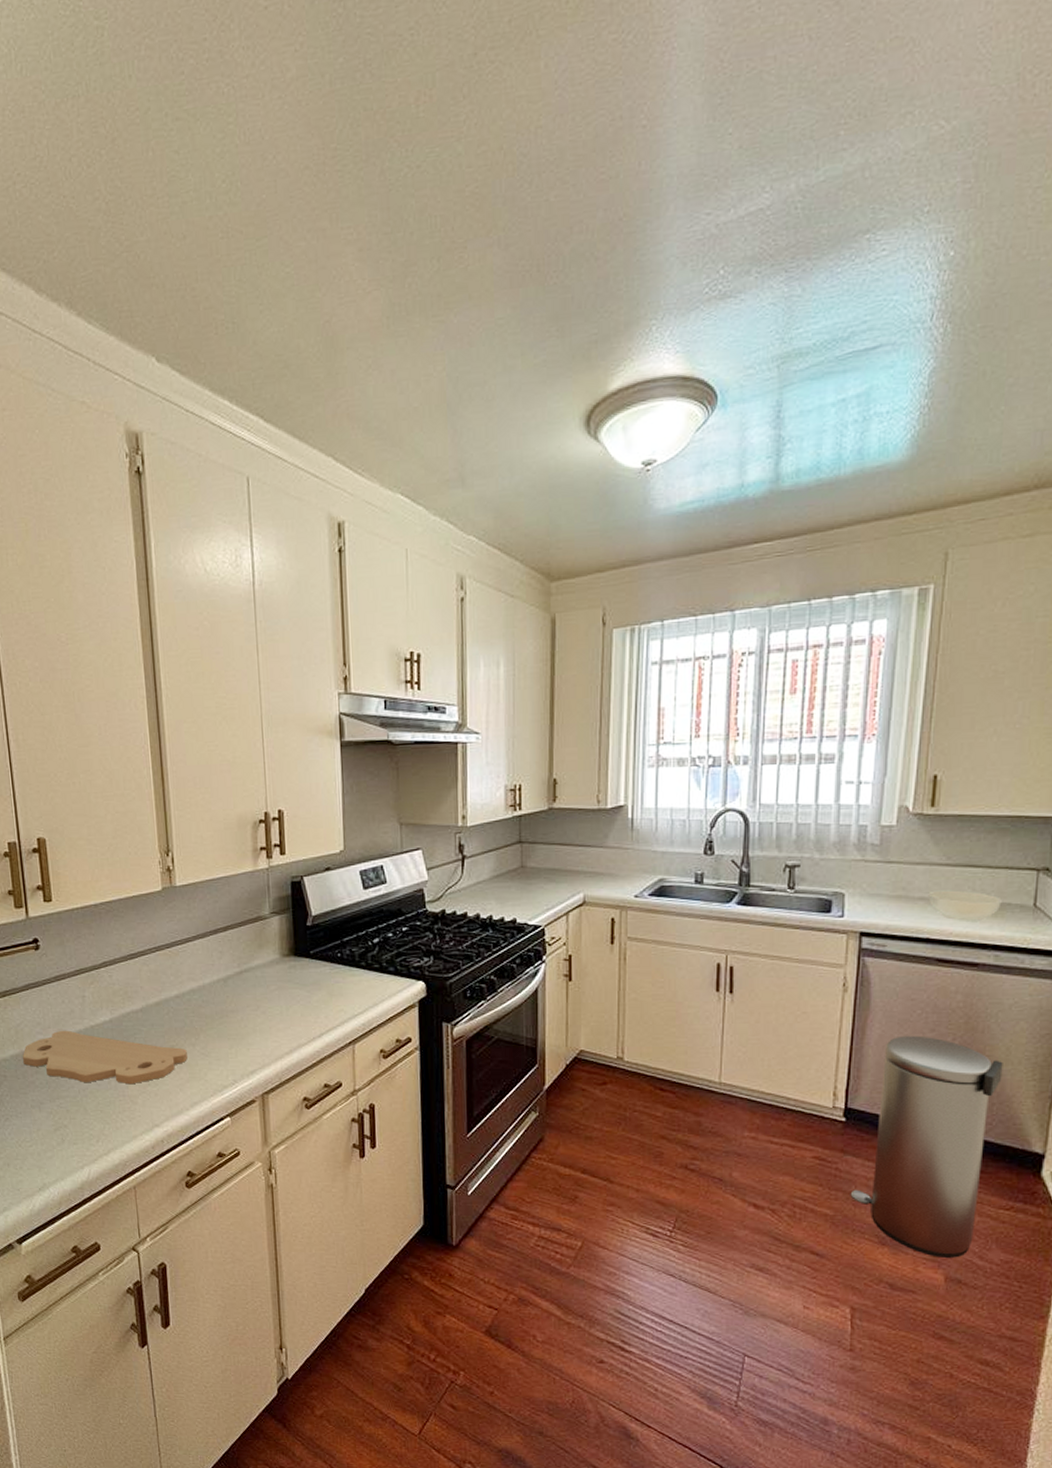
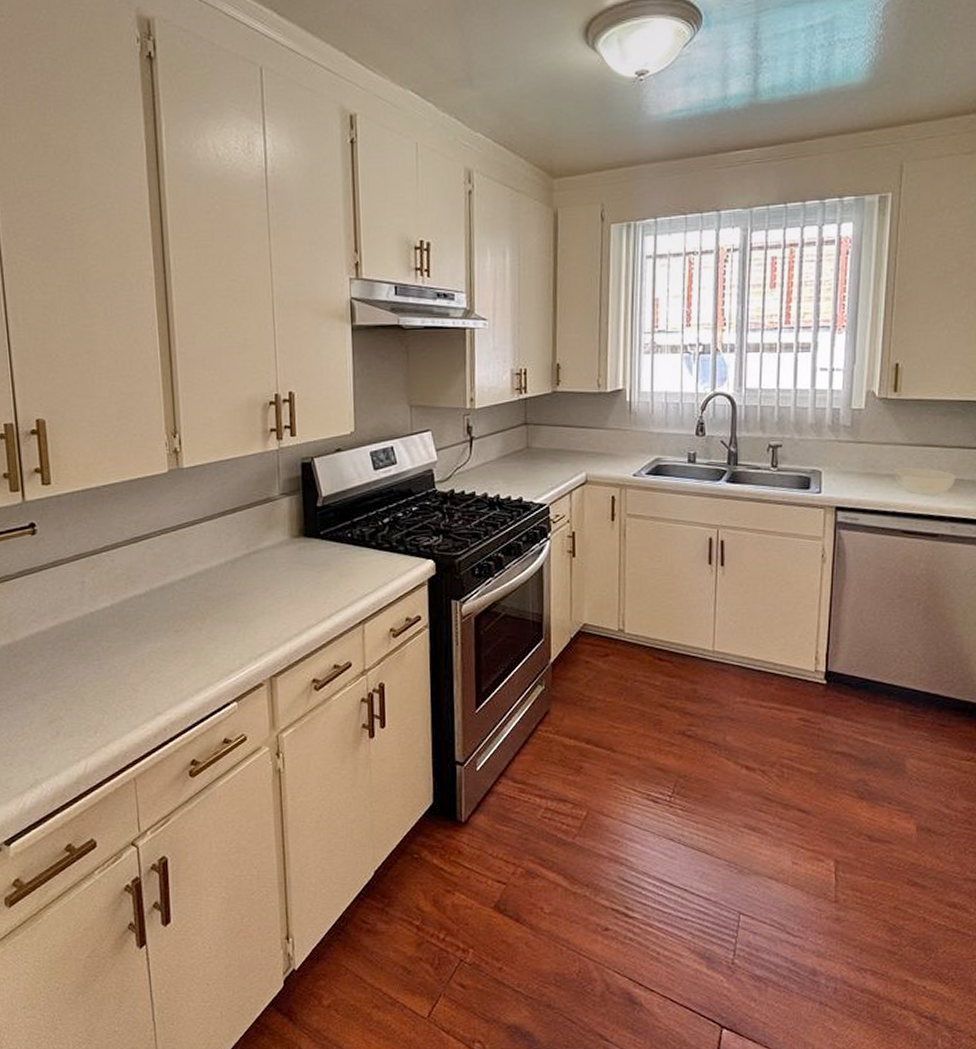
cutting board: present [23,1030,188,1085] -> none [15,617,193,672]
pedal bin: present [850,1035,1003,1258] -> none [832,601,961,808]

